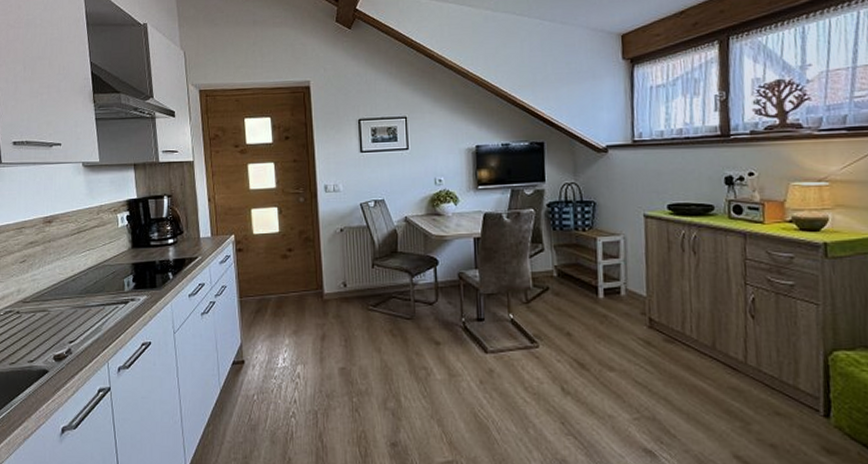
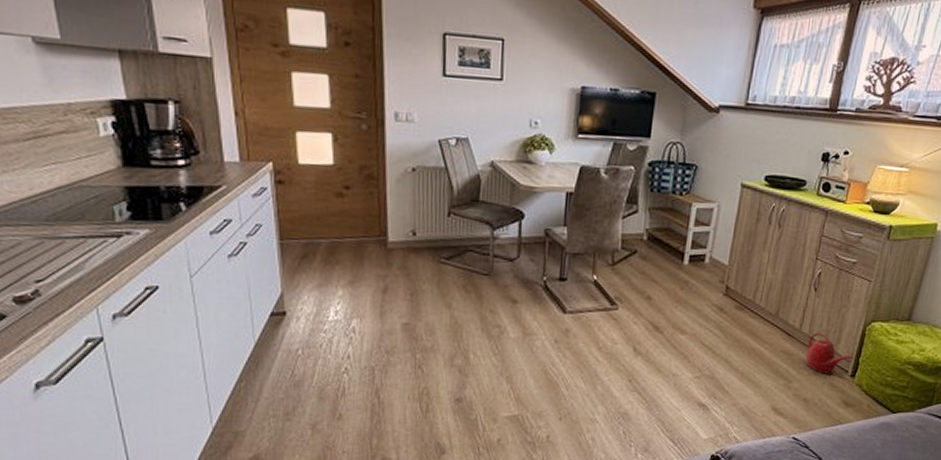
watering can: none [759,365,822,416] -> present [804,333,854,376]

